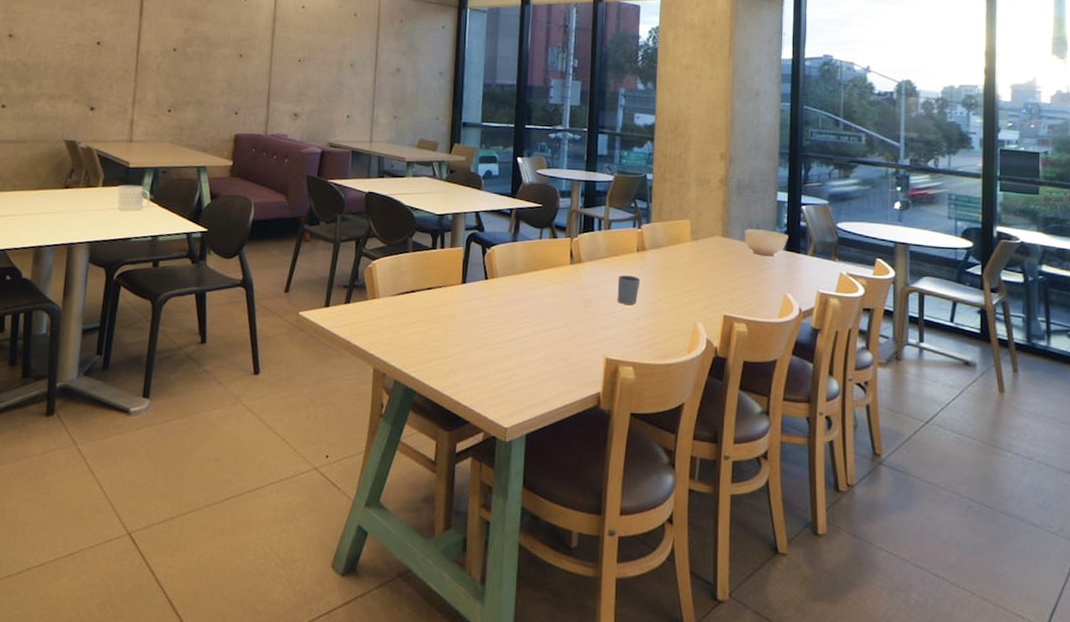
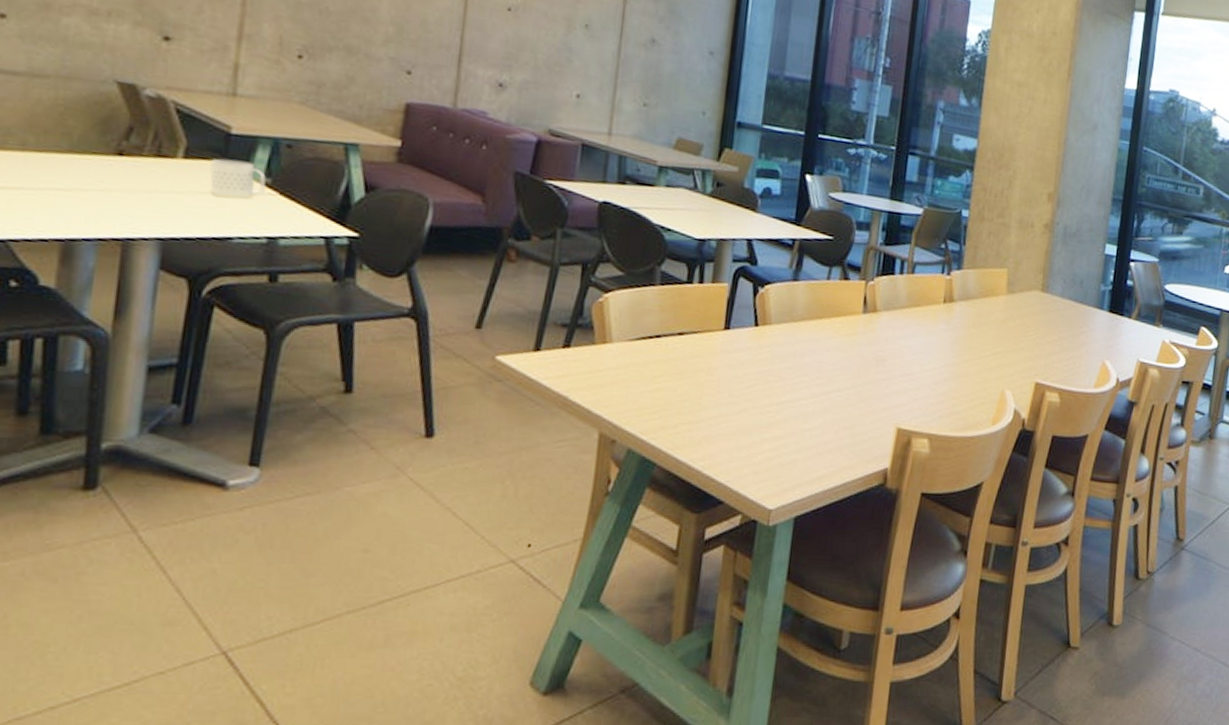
mug: present [617,275,641,306] -> none [916,329,945,367]
bowl: present [745,229,789,257] -> none [1065,284,1113,318]

